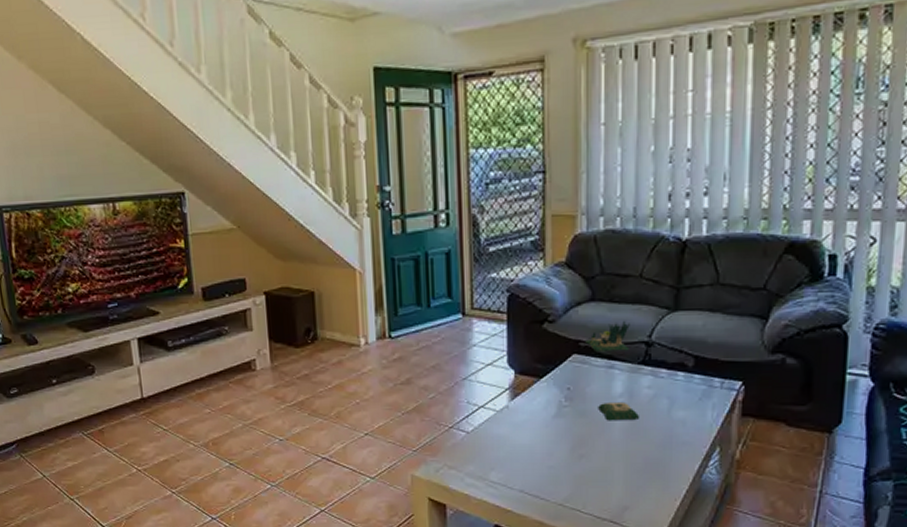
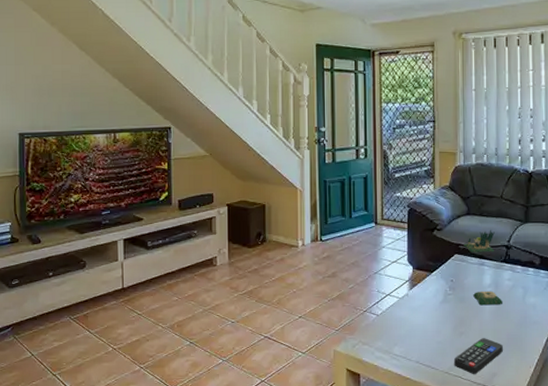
remote control: none [571,462,638,507] -> present [454,338,503,374]

